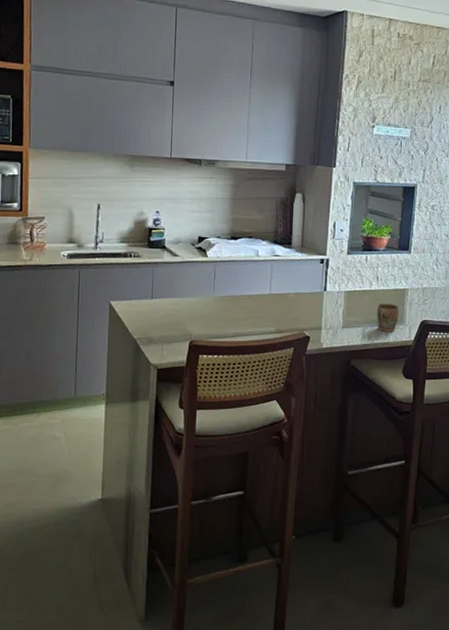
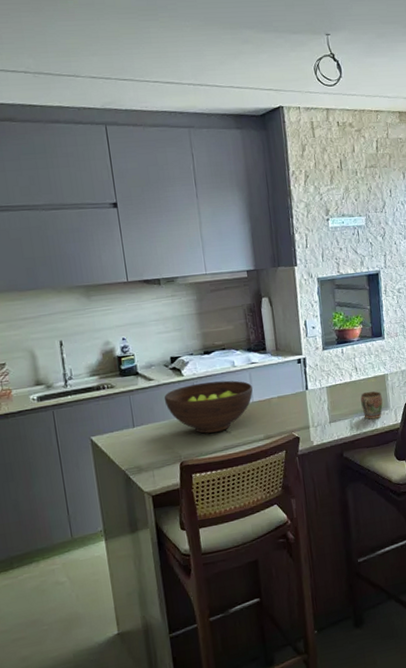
fruit bowl: none [185,266,272,317] -> present [164,380,253,434]

